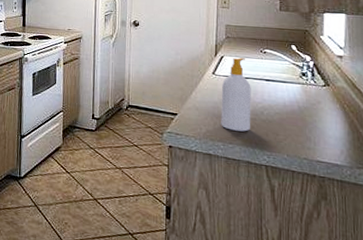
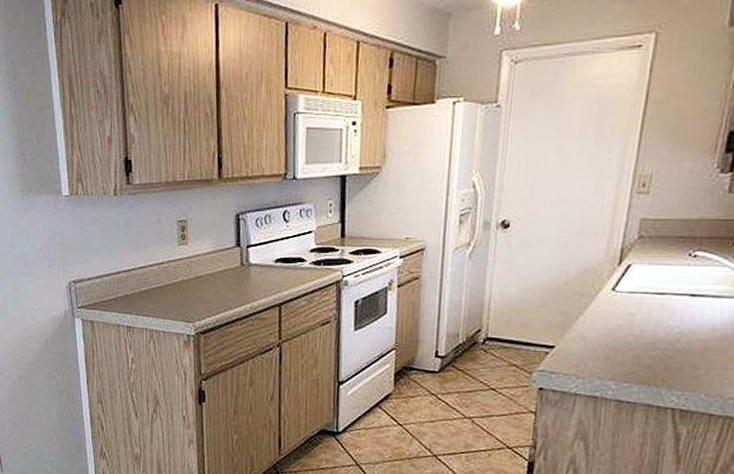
soap bottle: present [221,58,251,132] -> none [615,265,667,366]

